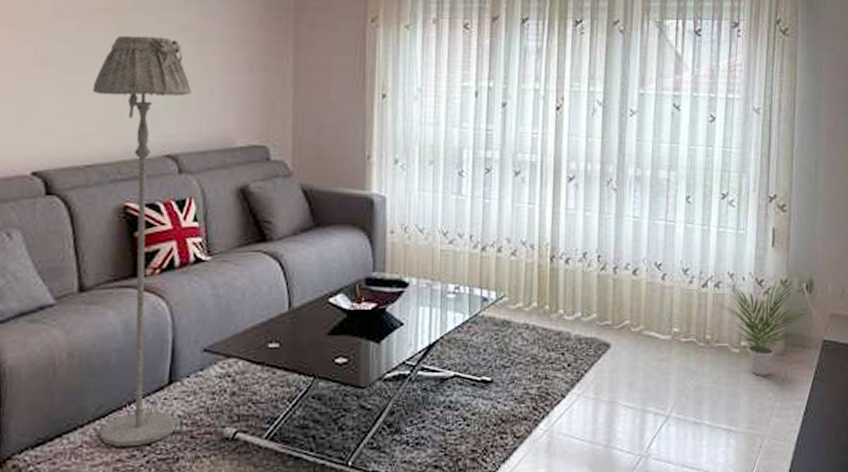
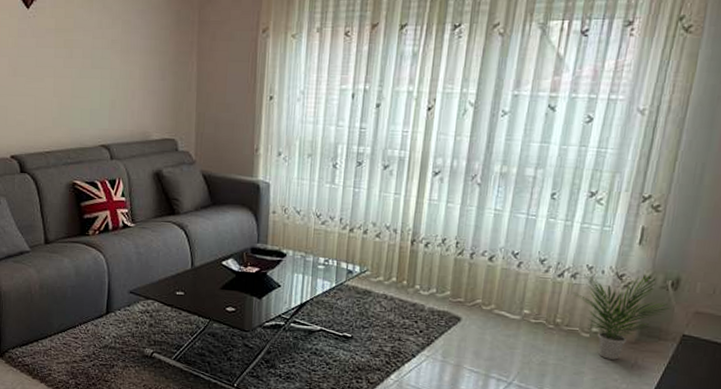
floor lamp: present [92,35,192,446] -> none [49,50,119,354]

